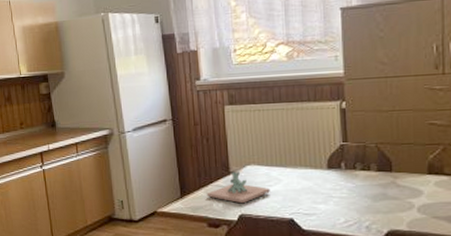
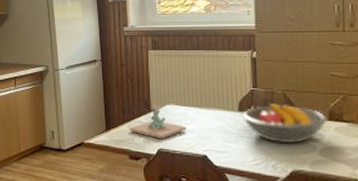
fruit bowl: none [332,157,426,201] -> present [242,102,328,143]

